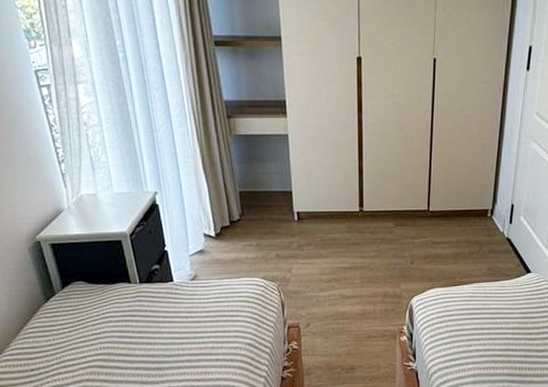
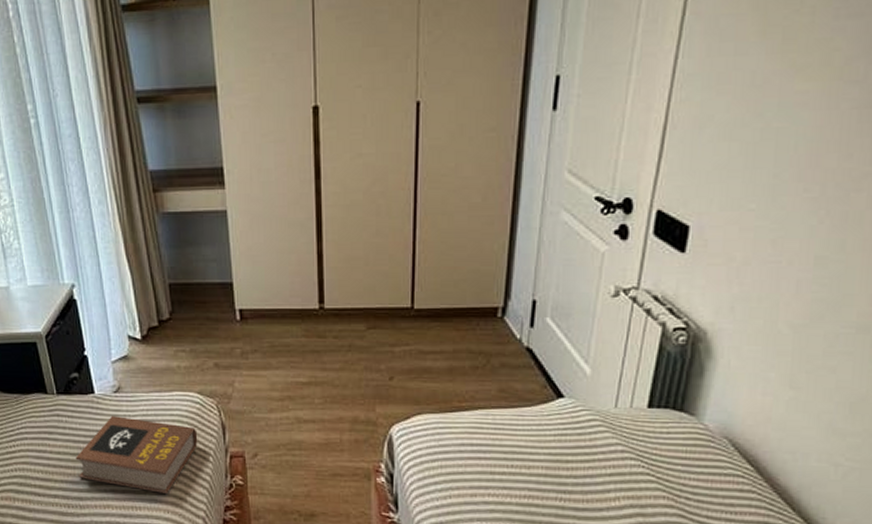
book: none [155,299,262,360] -> present [75,416,198,493]

